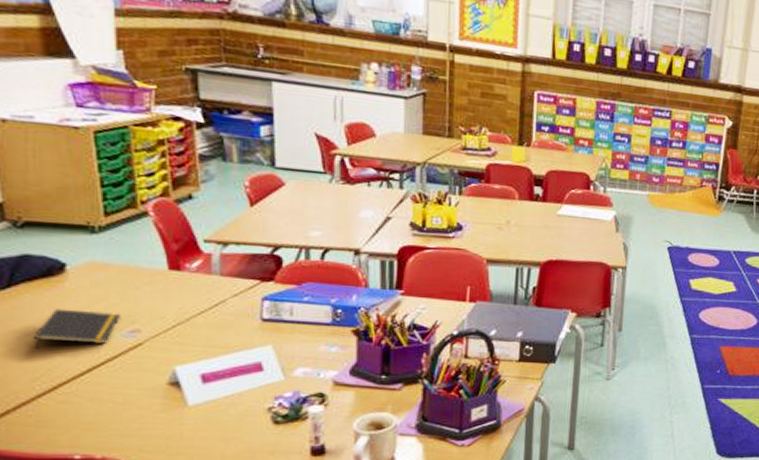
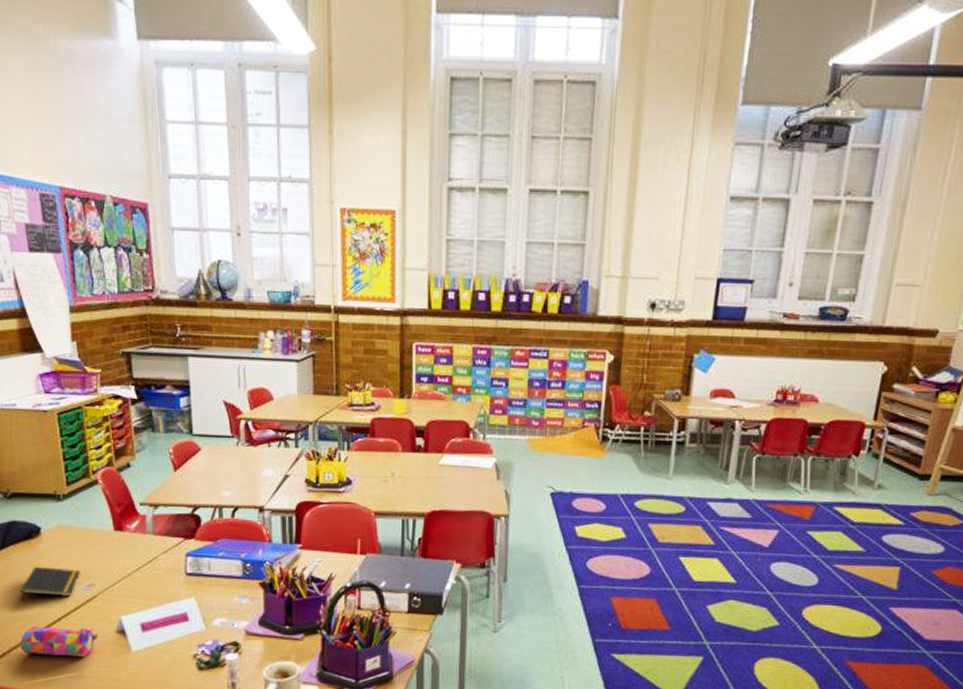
pencil case: none [32,378,144,413] -> present [20,626,99,657]

